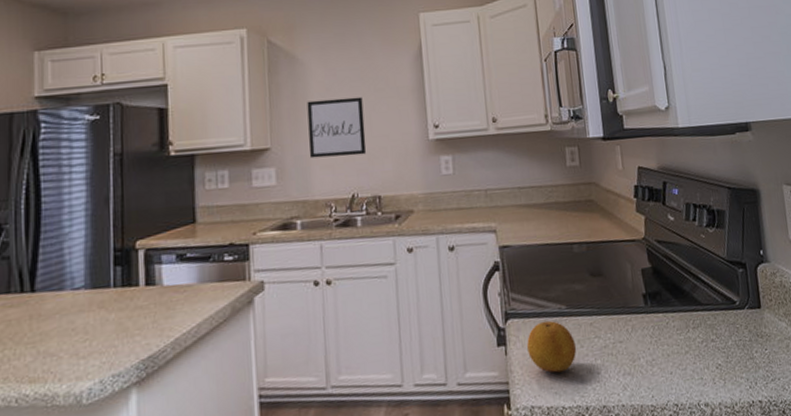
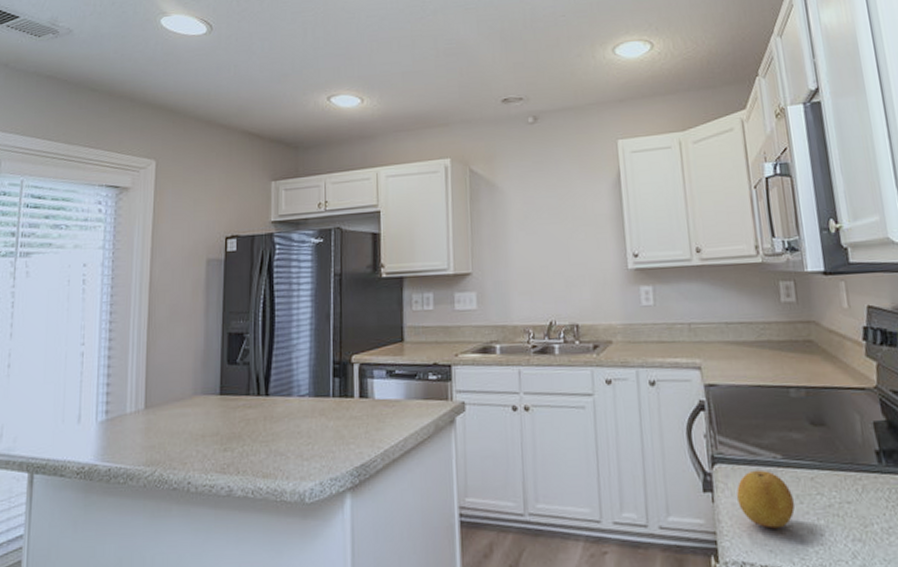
wall art: present [307,96,367,159] -> none [506,224,564,284]

